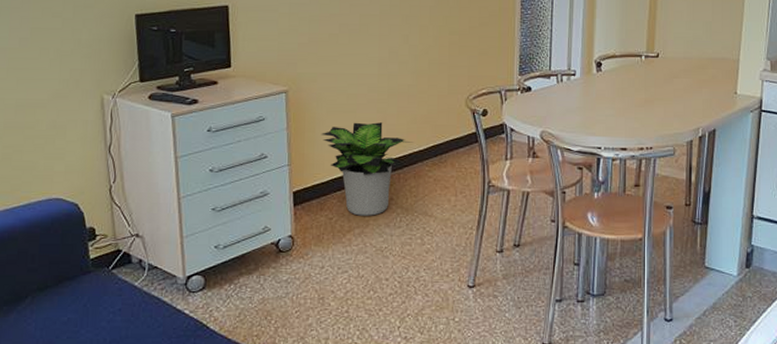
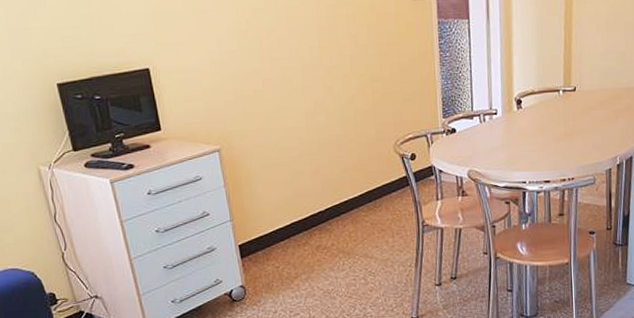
potted plant: present [320,122,414,216] -> none [258,173,348,263]

